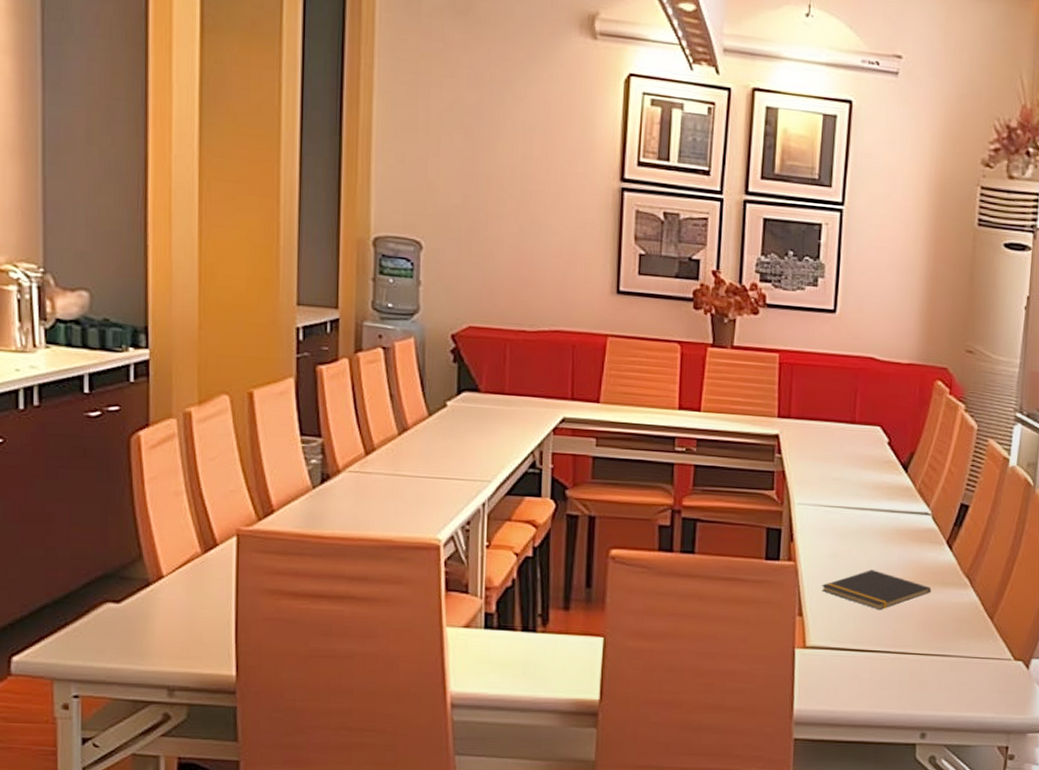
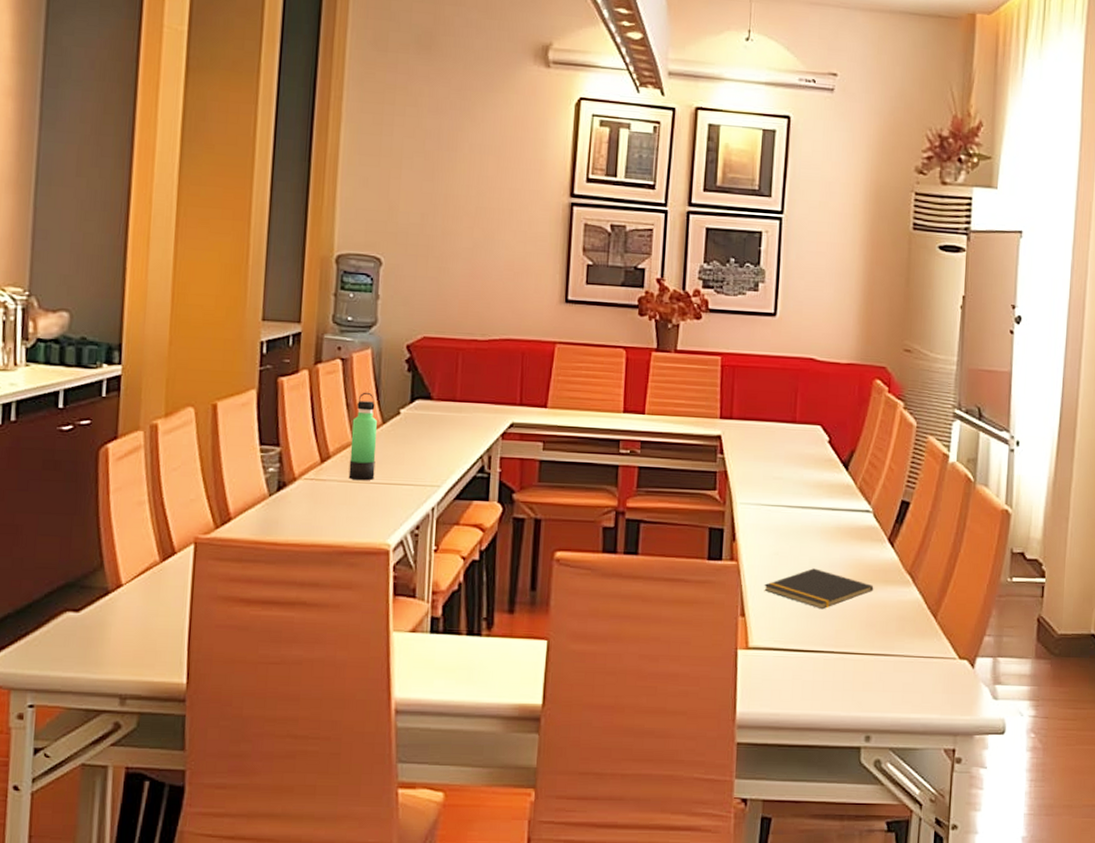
thermos bottle: none [395,382,423,475] -> present [348,392,377,481]

